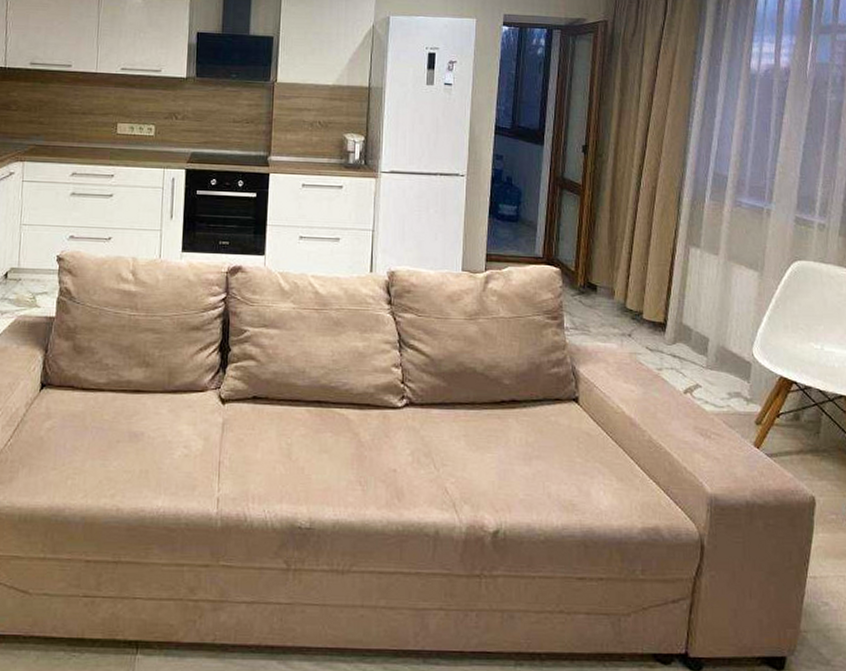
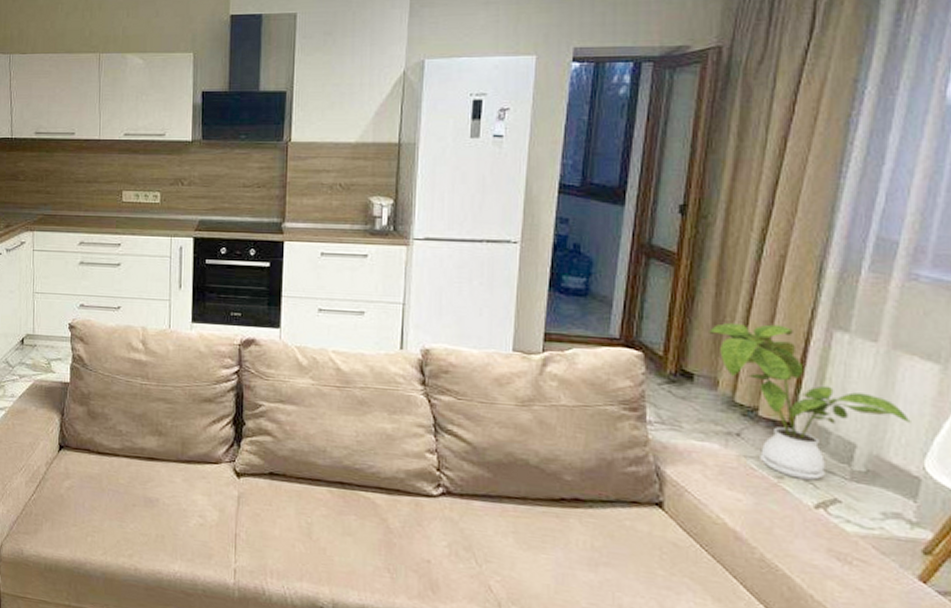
house plant: none [606,243,743,370] -> present [709,323,911,480]

